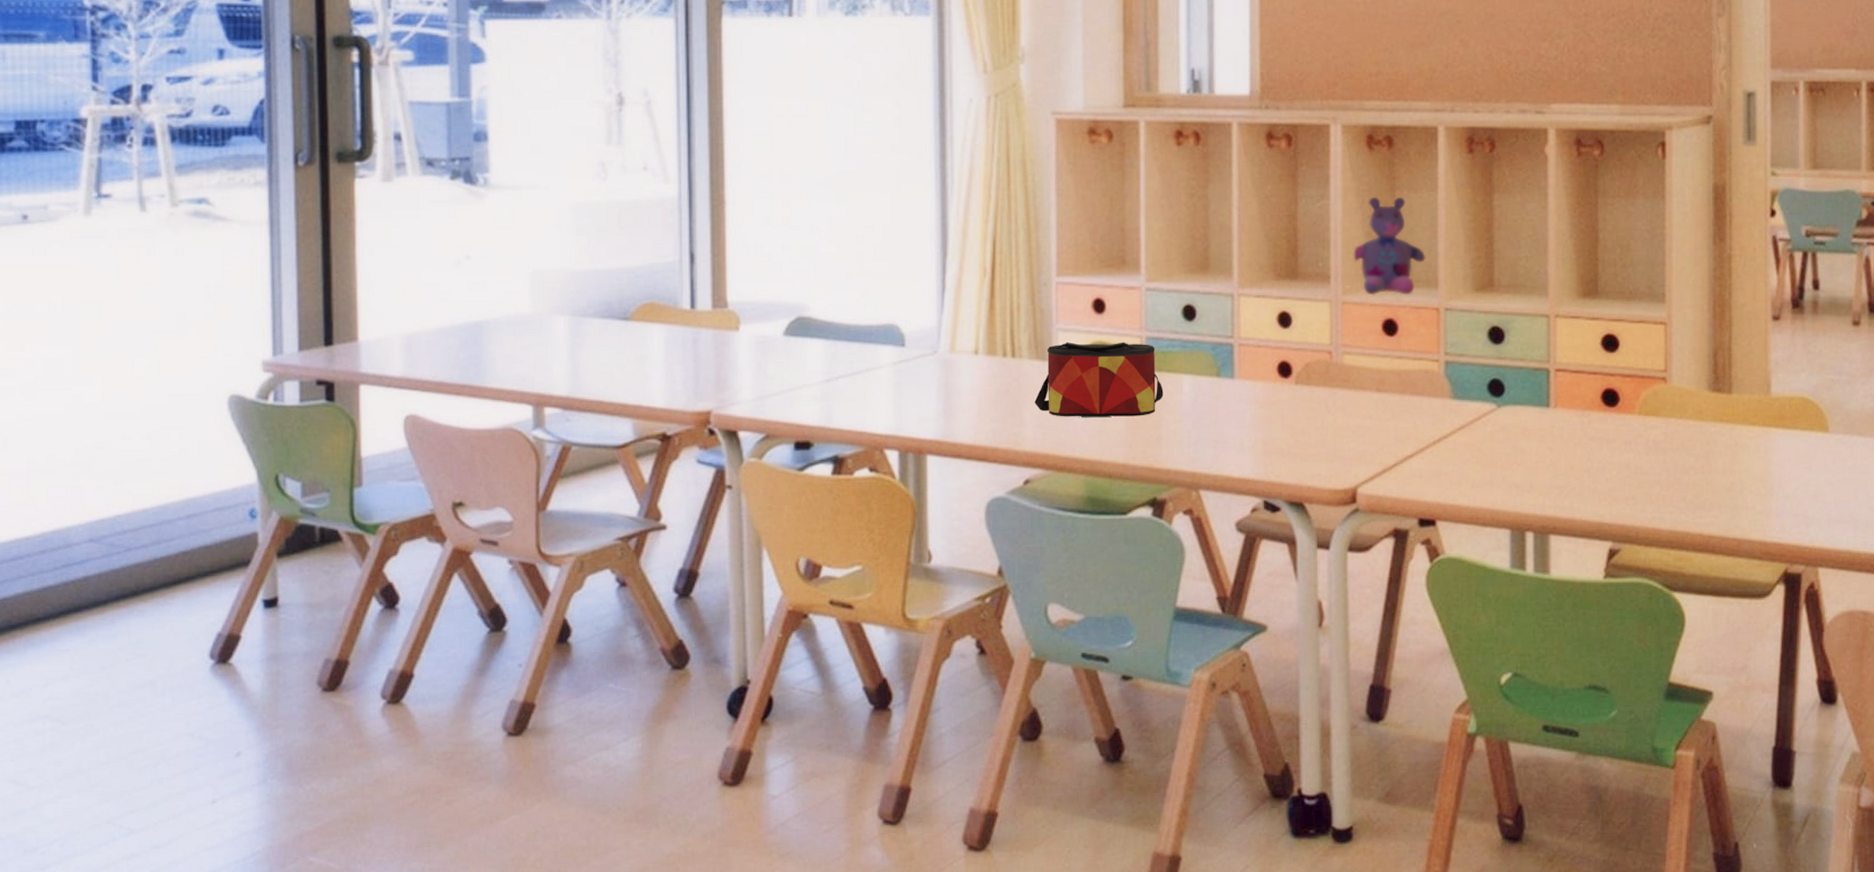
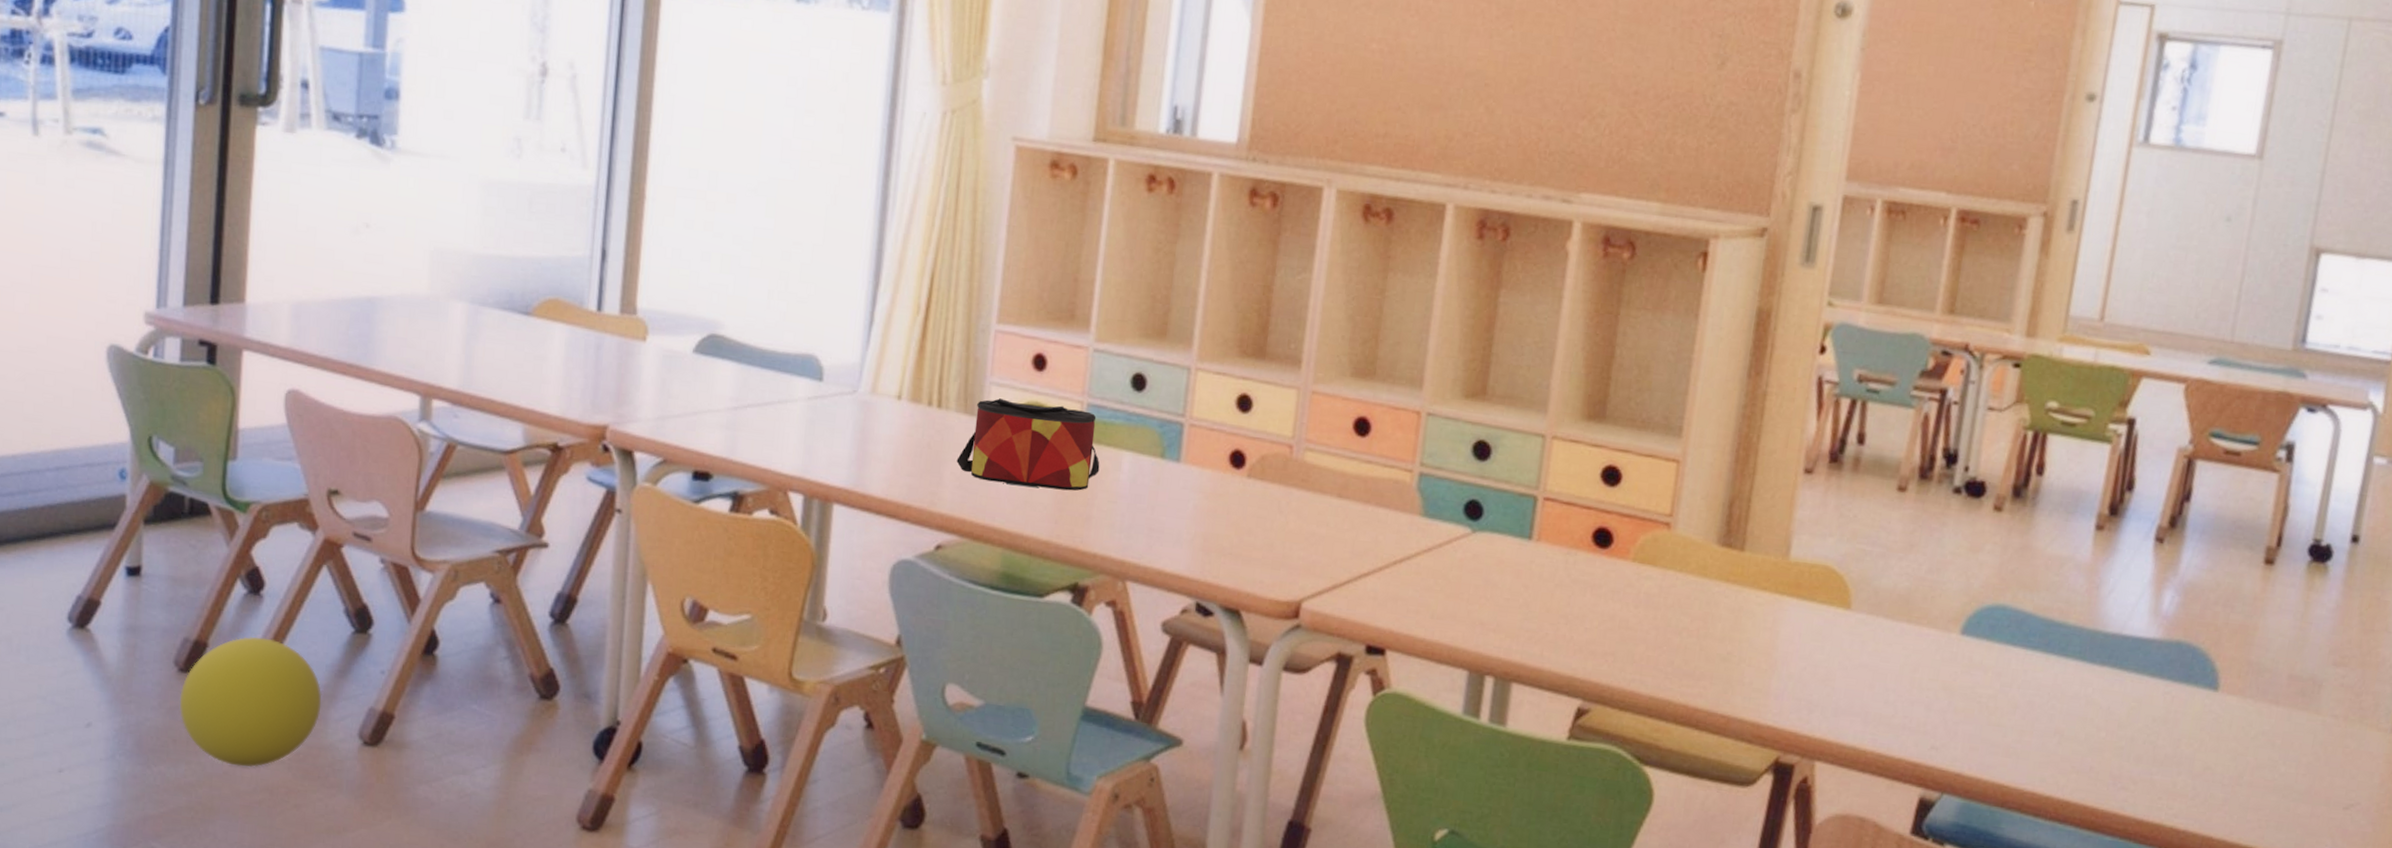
ball: none [326,648,464,773] -> present [179,636,322,767]
toy: present [1352,196,1426,295] -> none [1331,276,1413,393]

